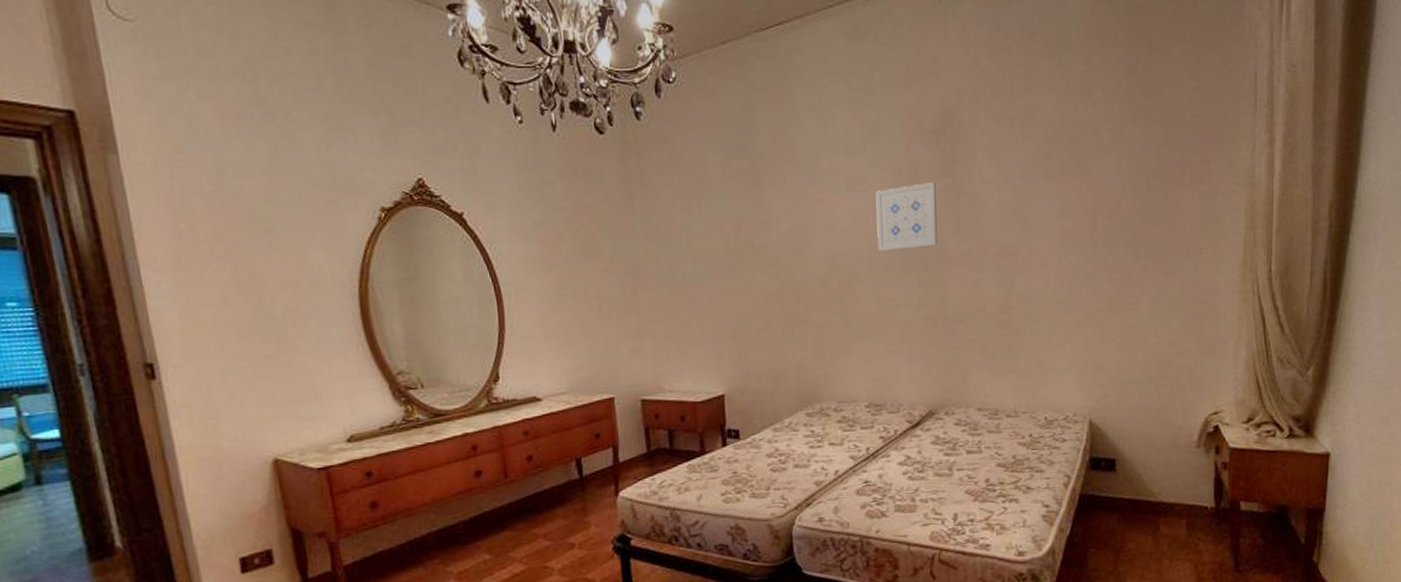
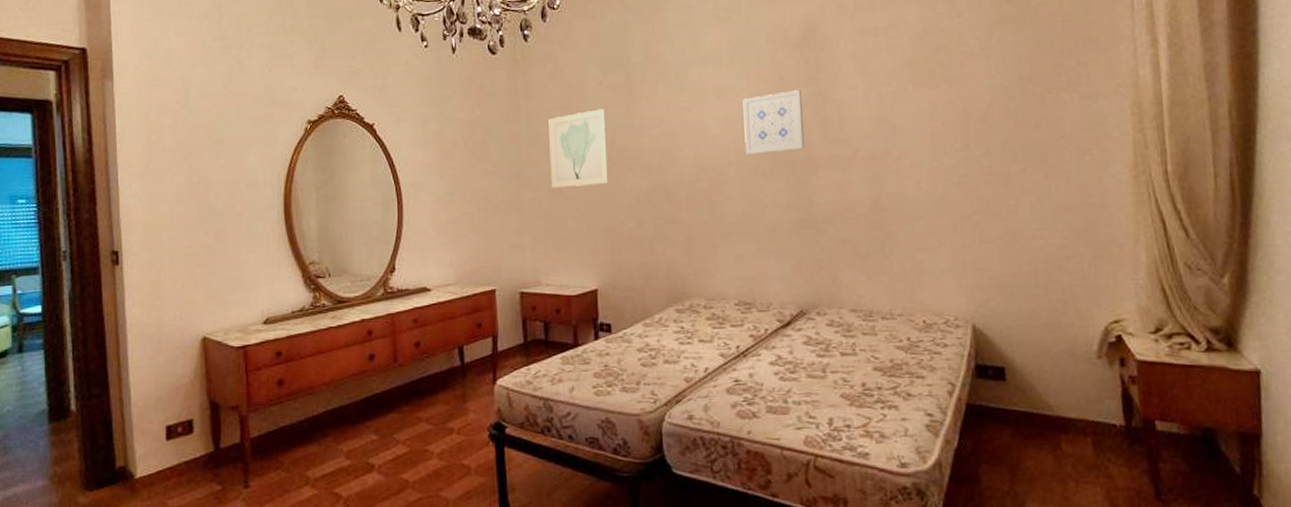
wall art: none [667,199,734,288] -> present [548,109,608,189]

